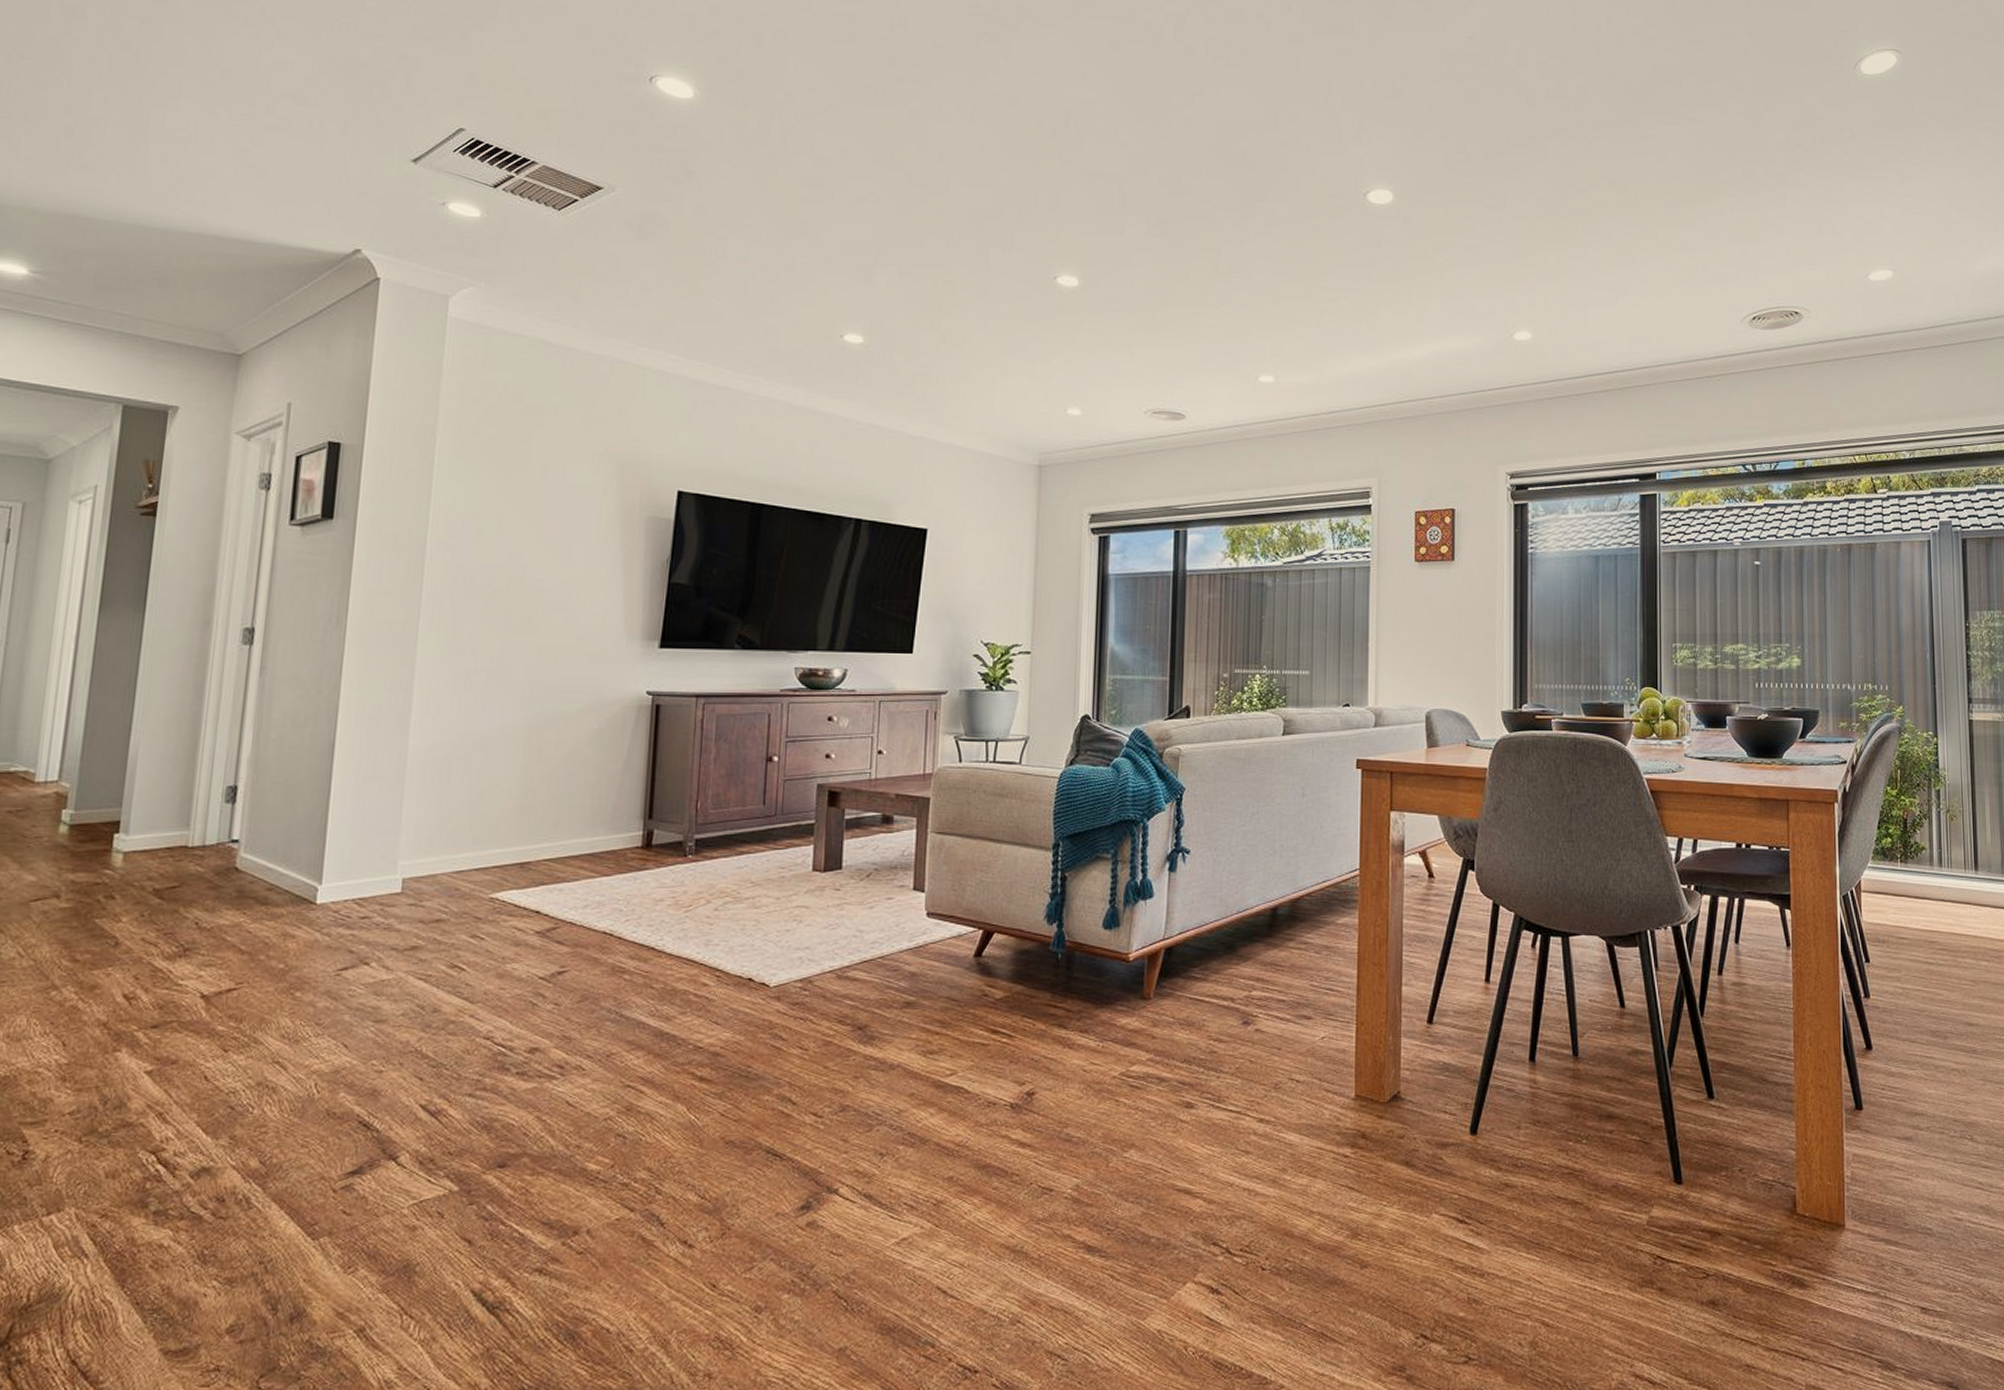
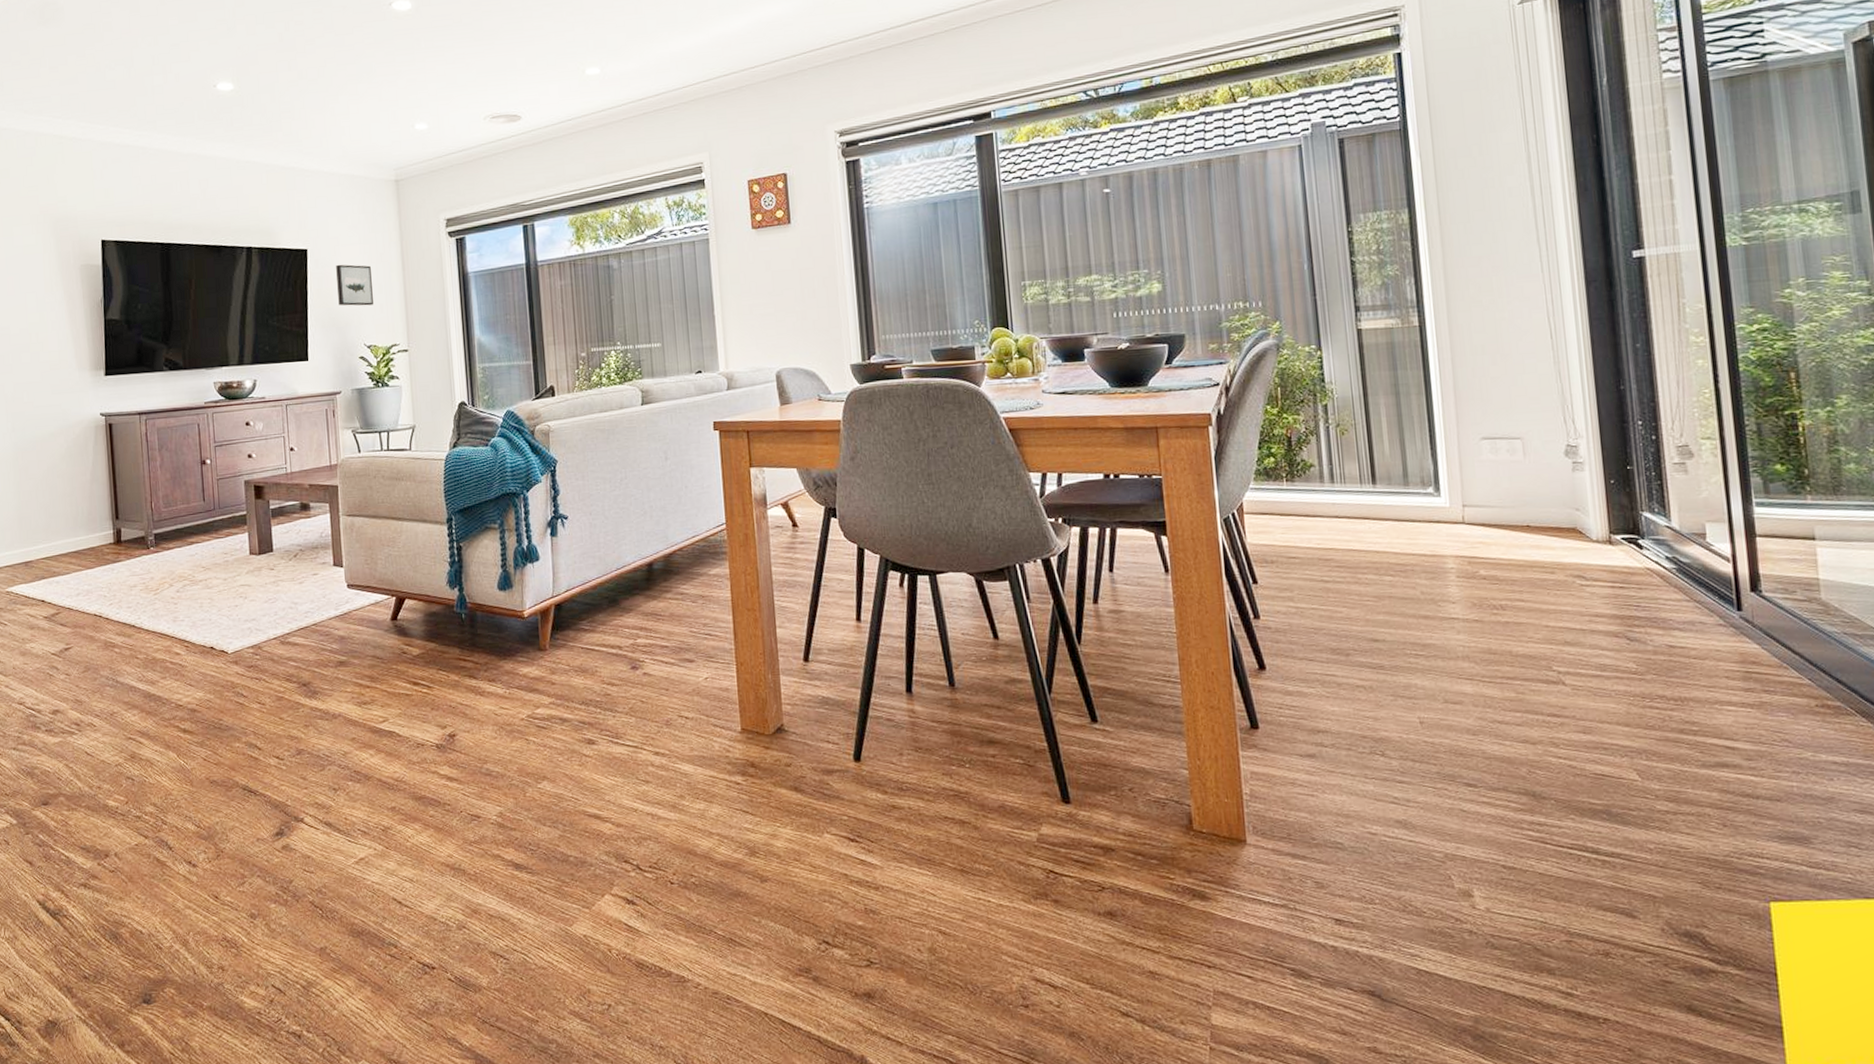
wall art: none [957,549,999,599] -> present [336,264,373,306]

